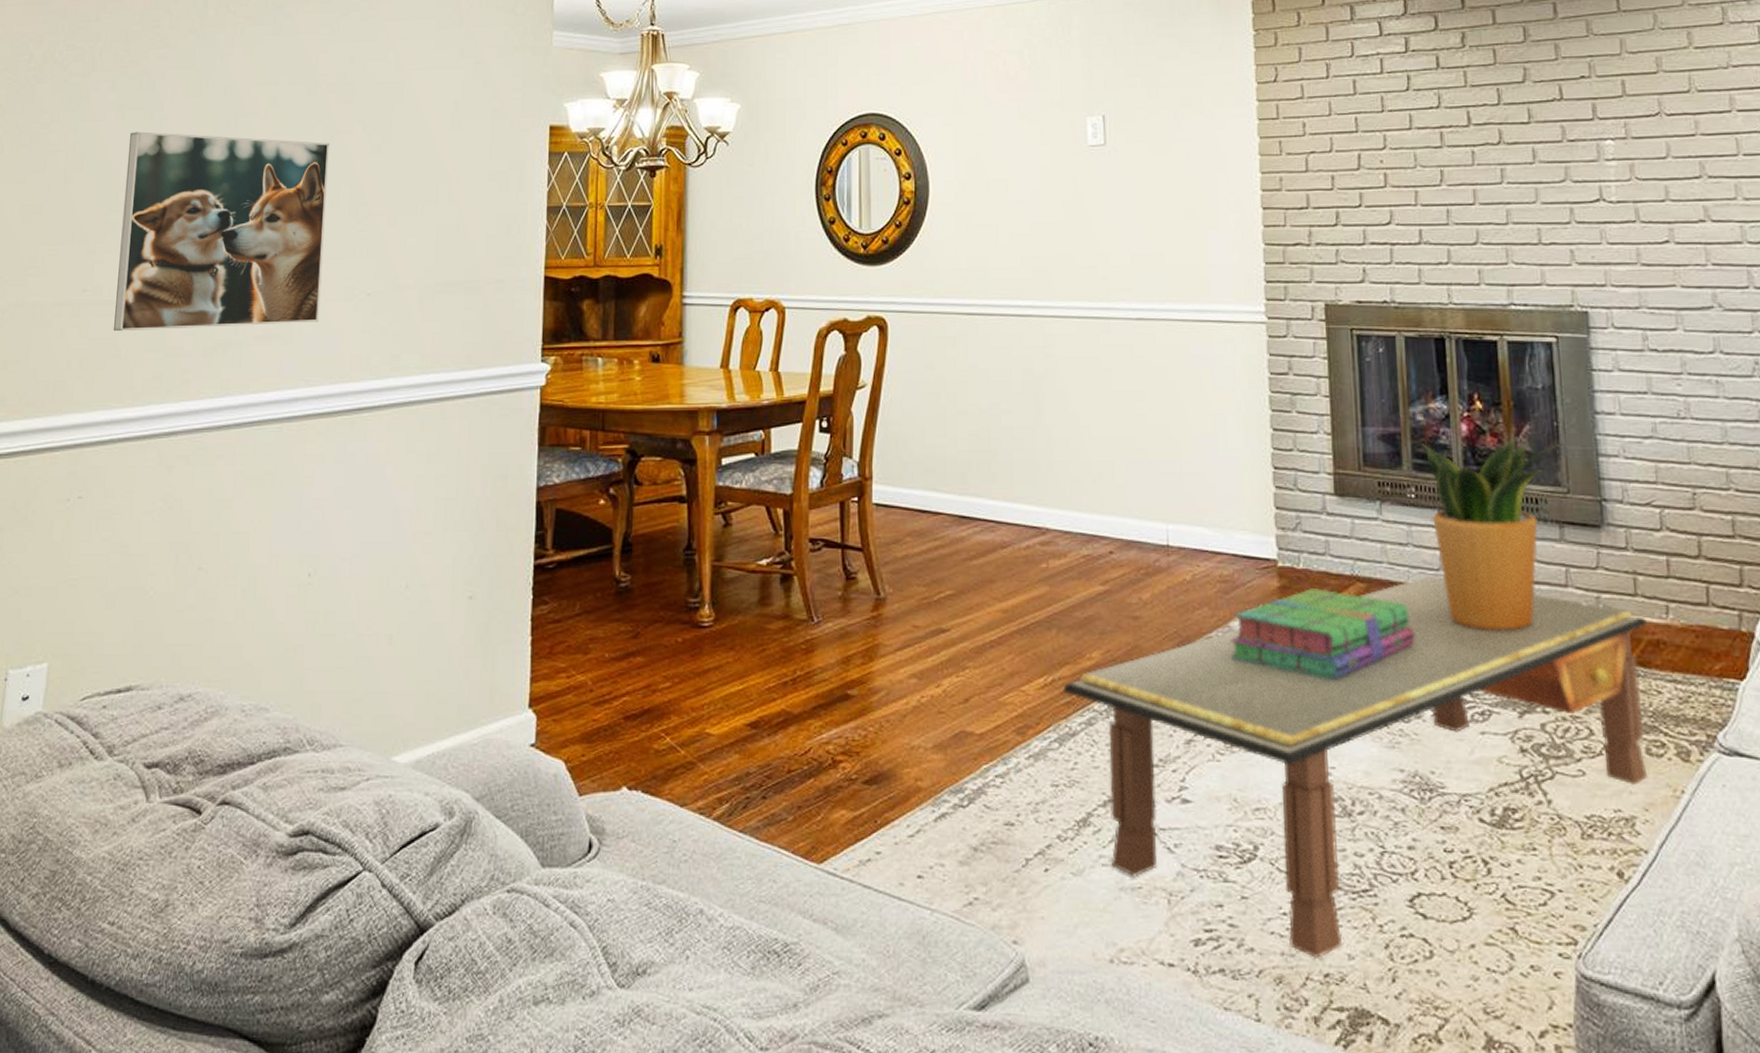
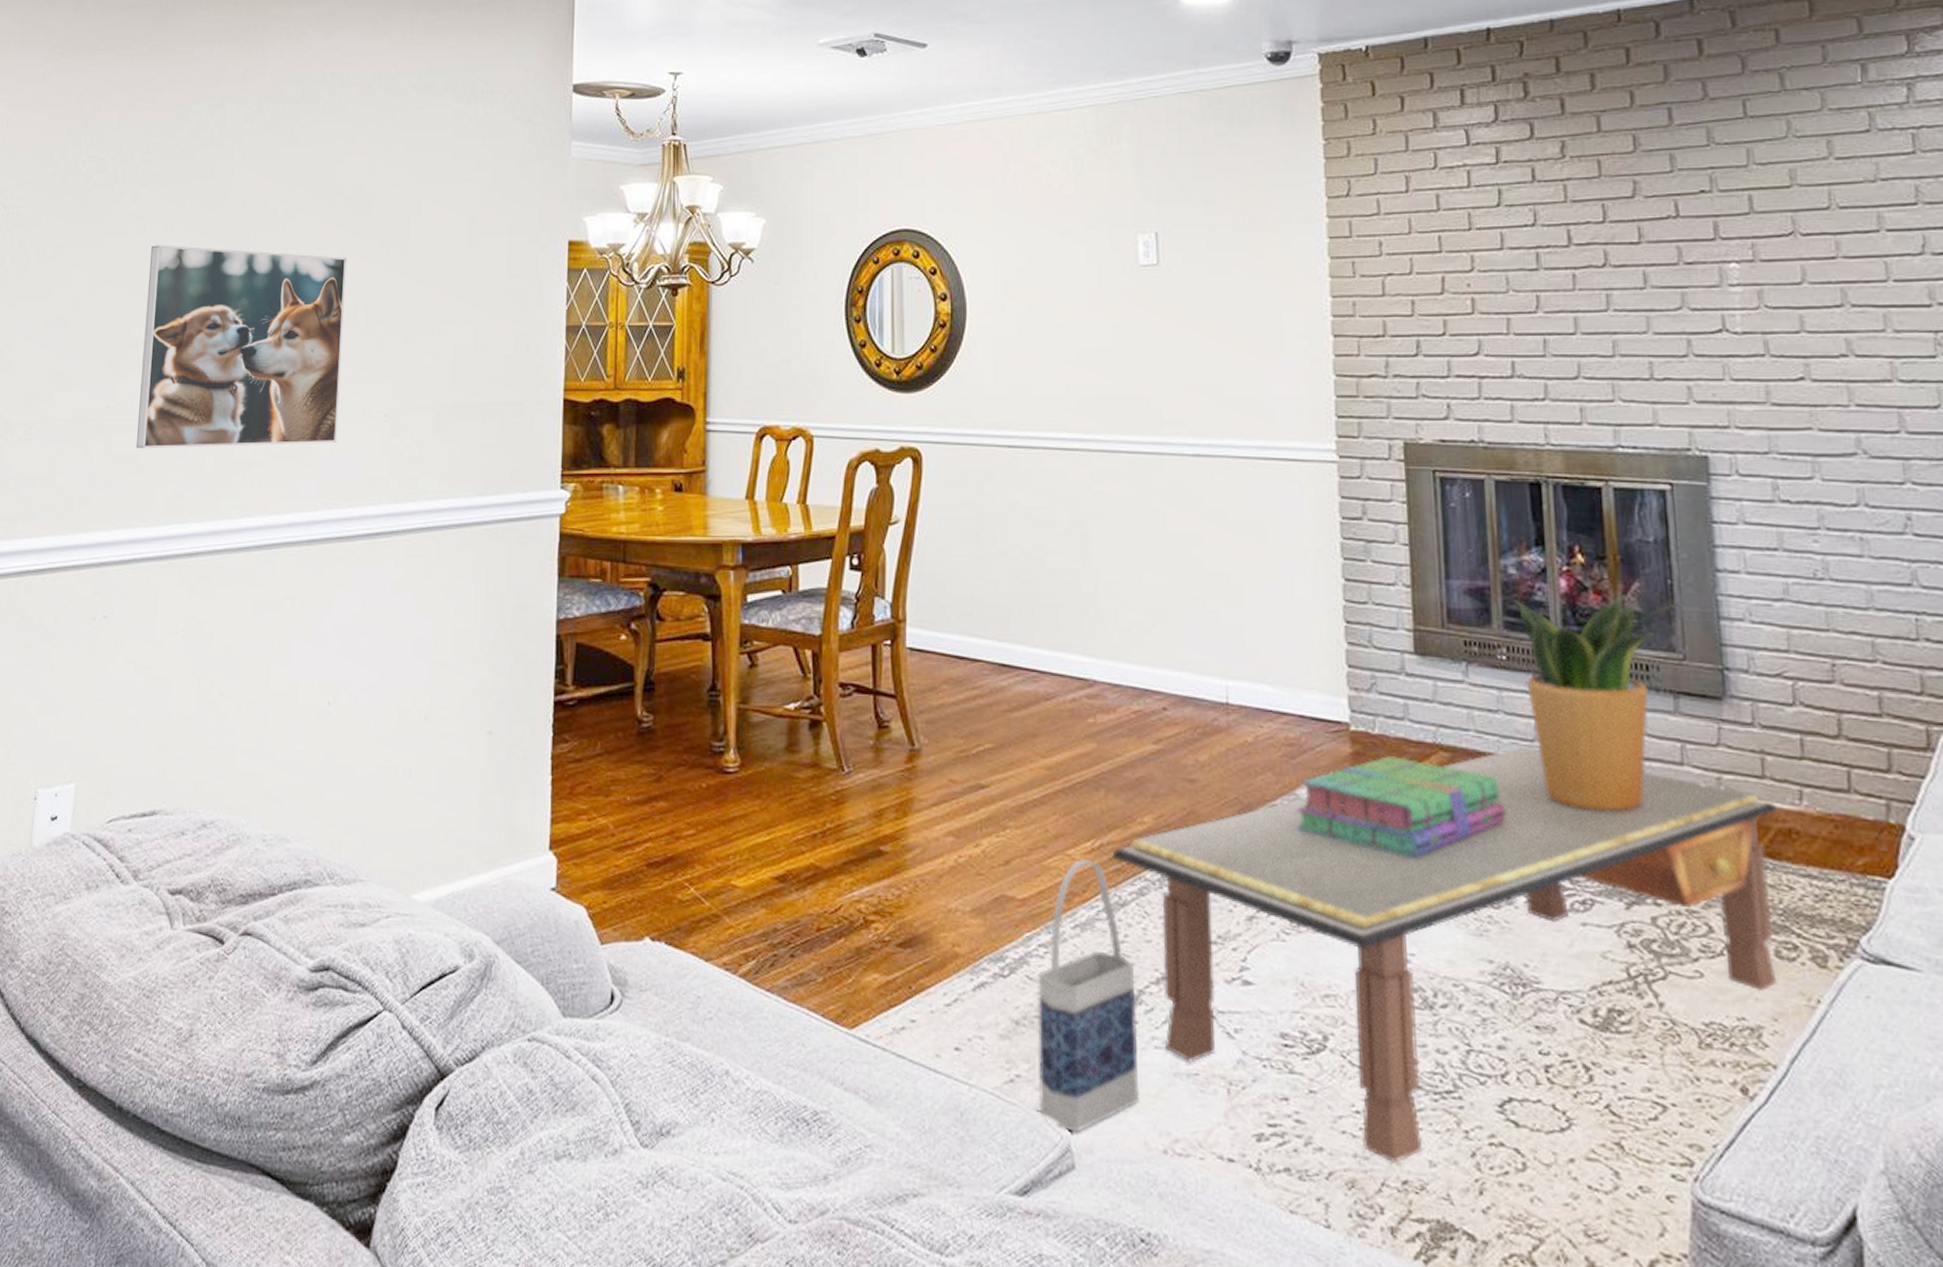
bag: none [994,693,1088,948] -> present [1037,858,1140,1133]

